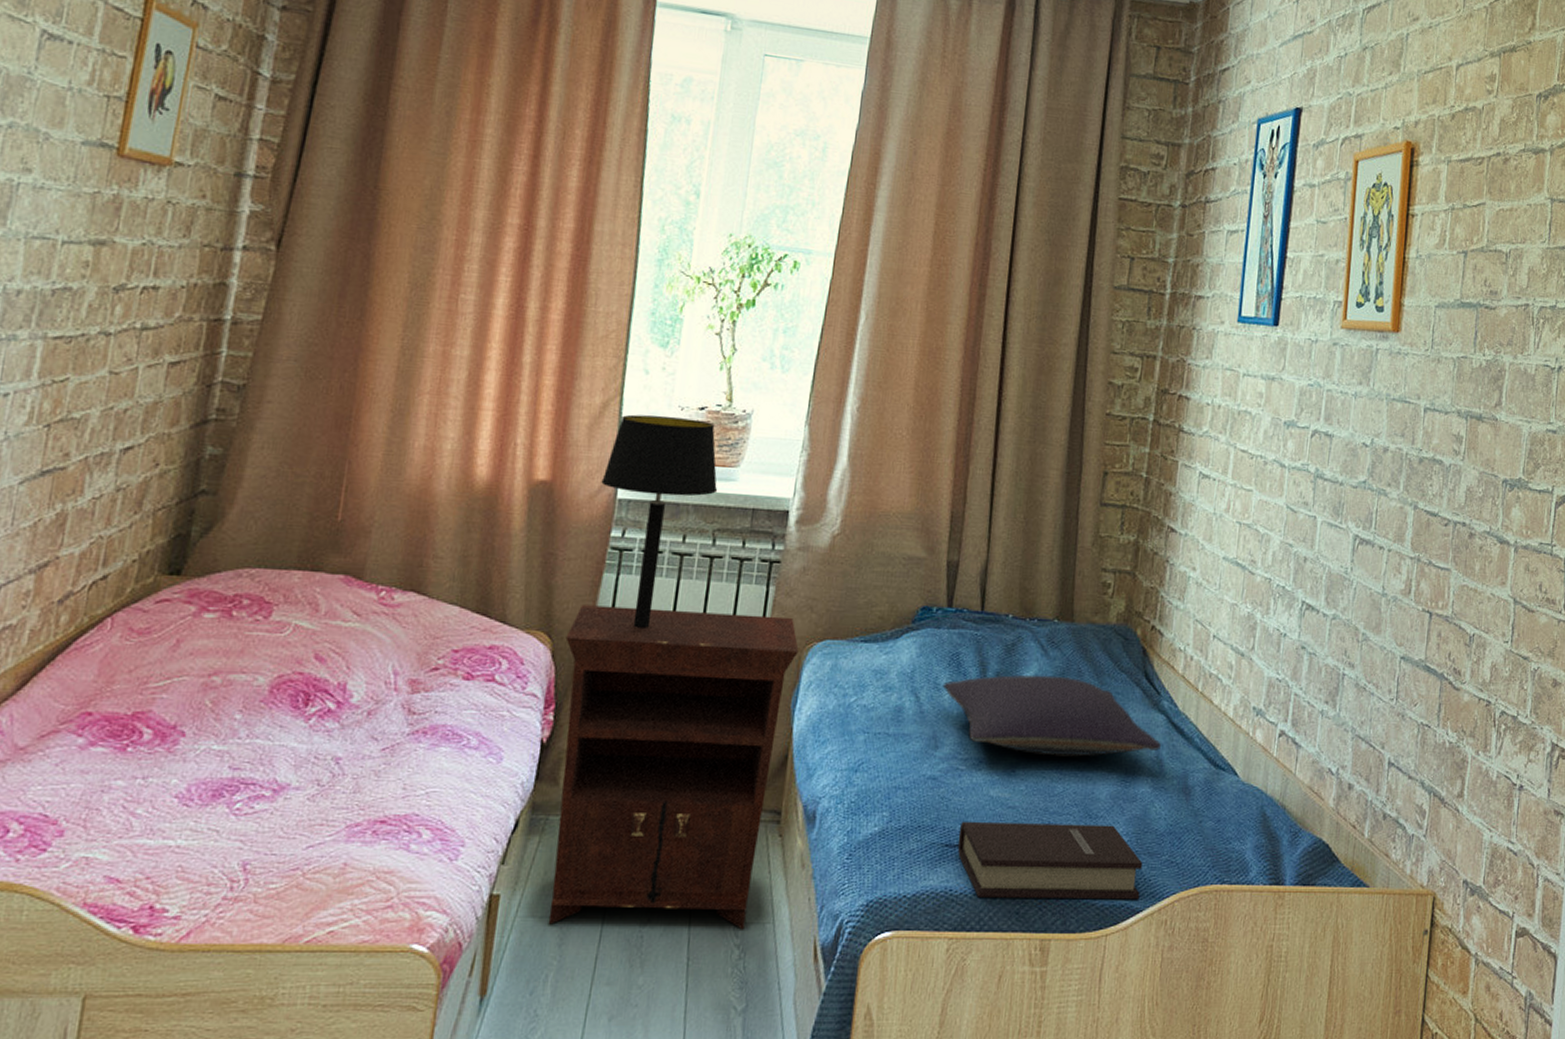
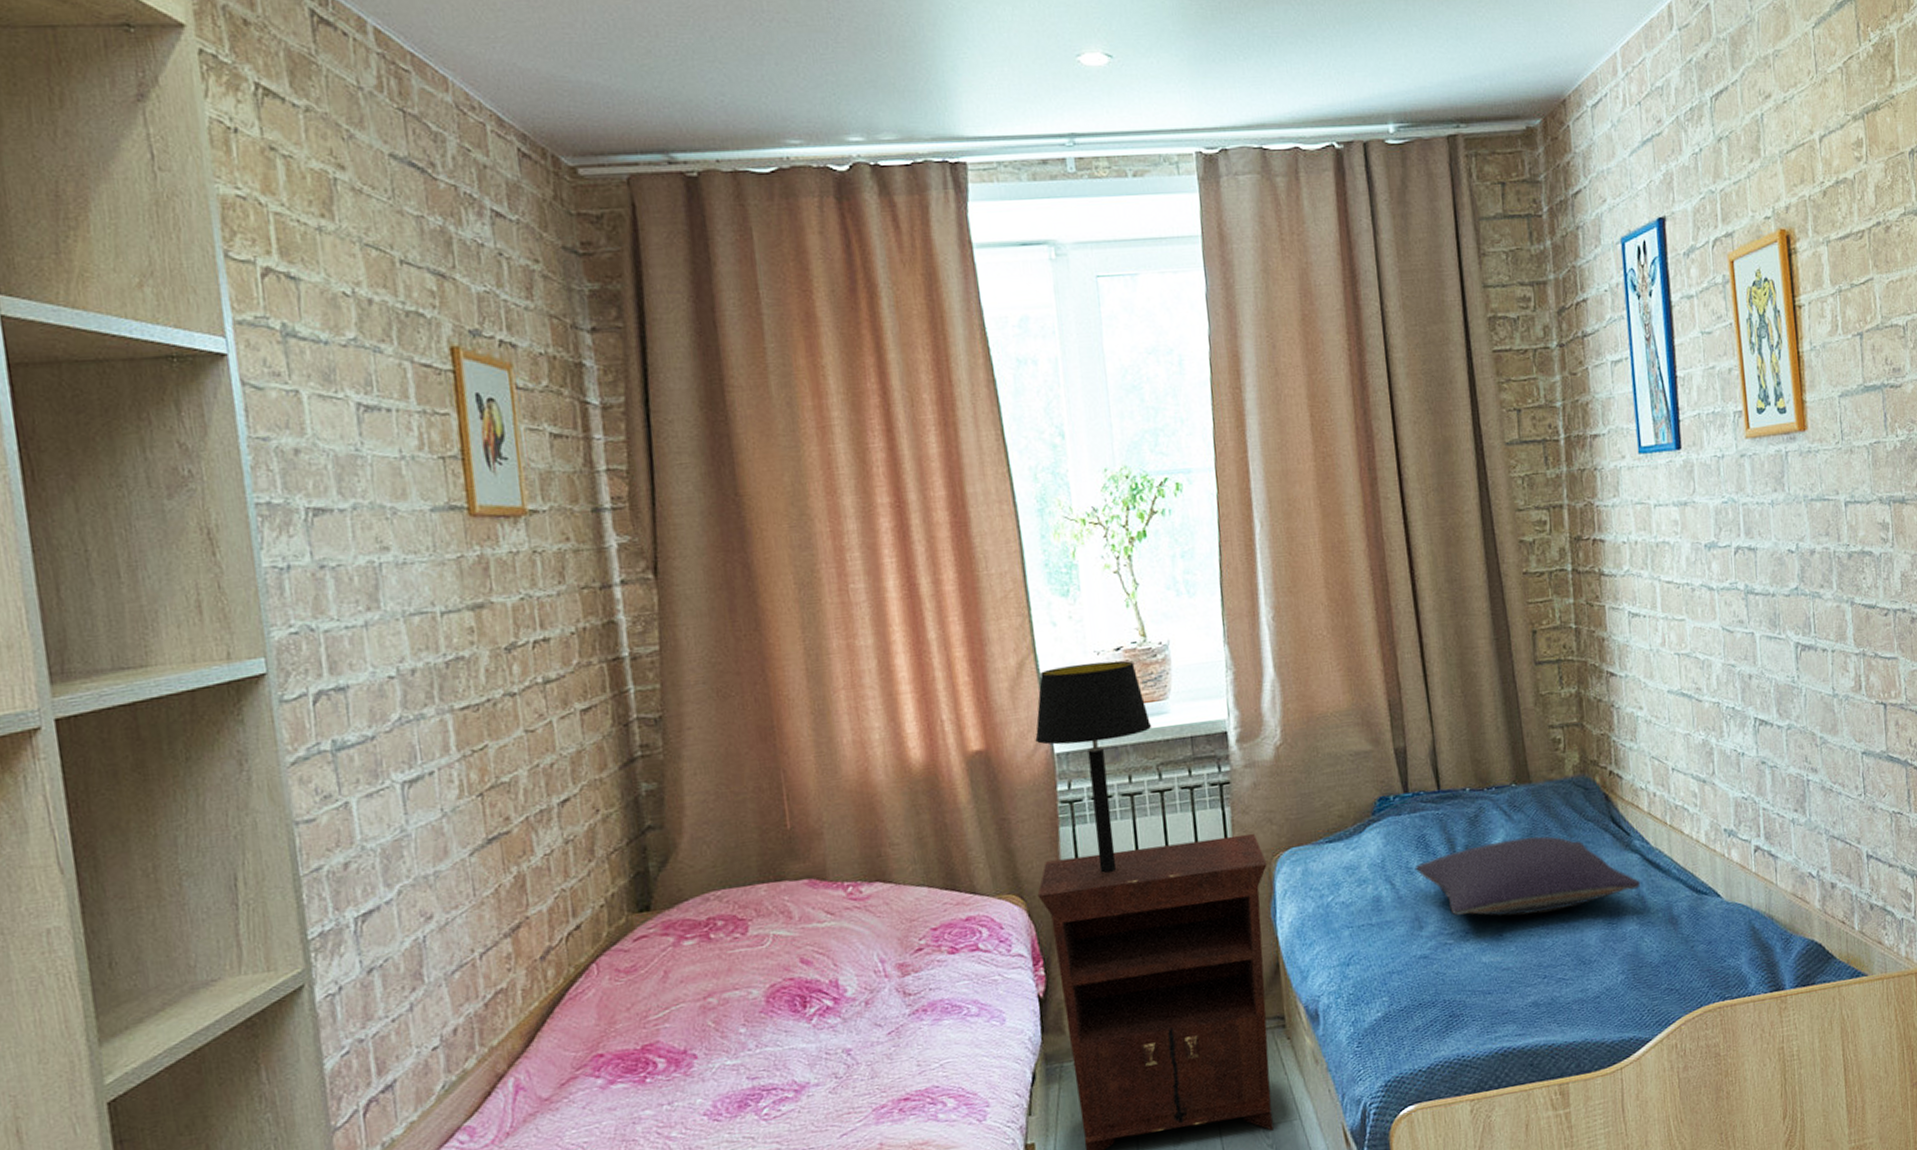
book: present [957,822,1143,900] -> none [1459,966,1647,1058]

